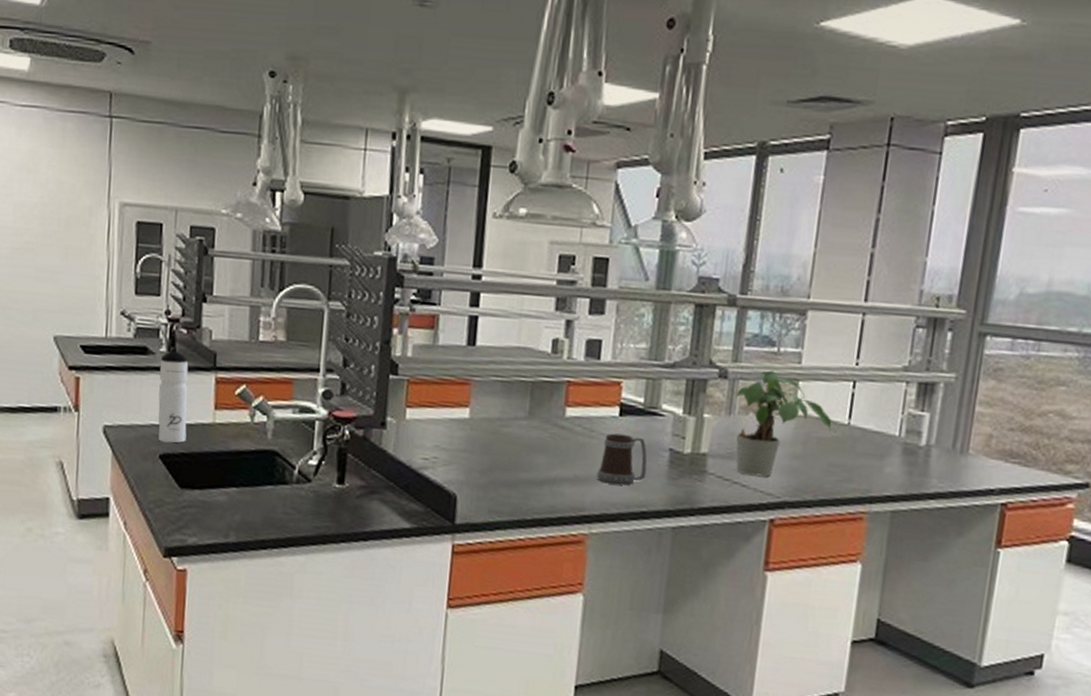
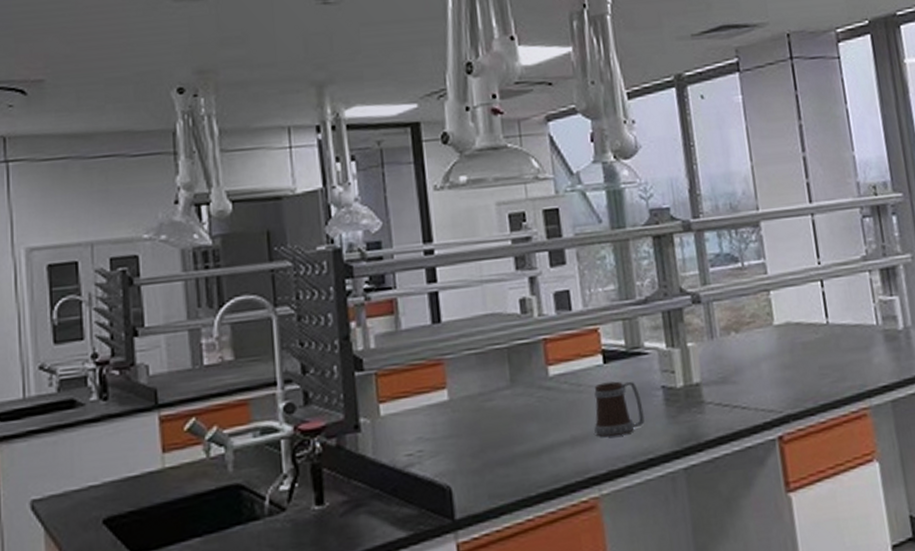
water bottle: present [158,348,189,443] -> none [91,394,133,505]
potted plant: present [735,370,832,477] -> none [713,286,813,396]

